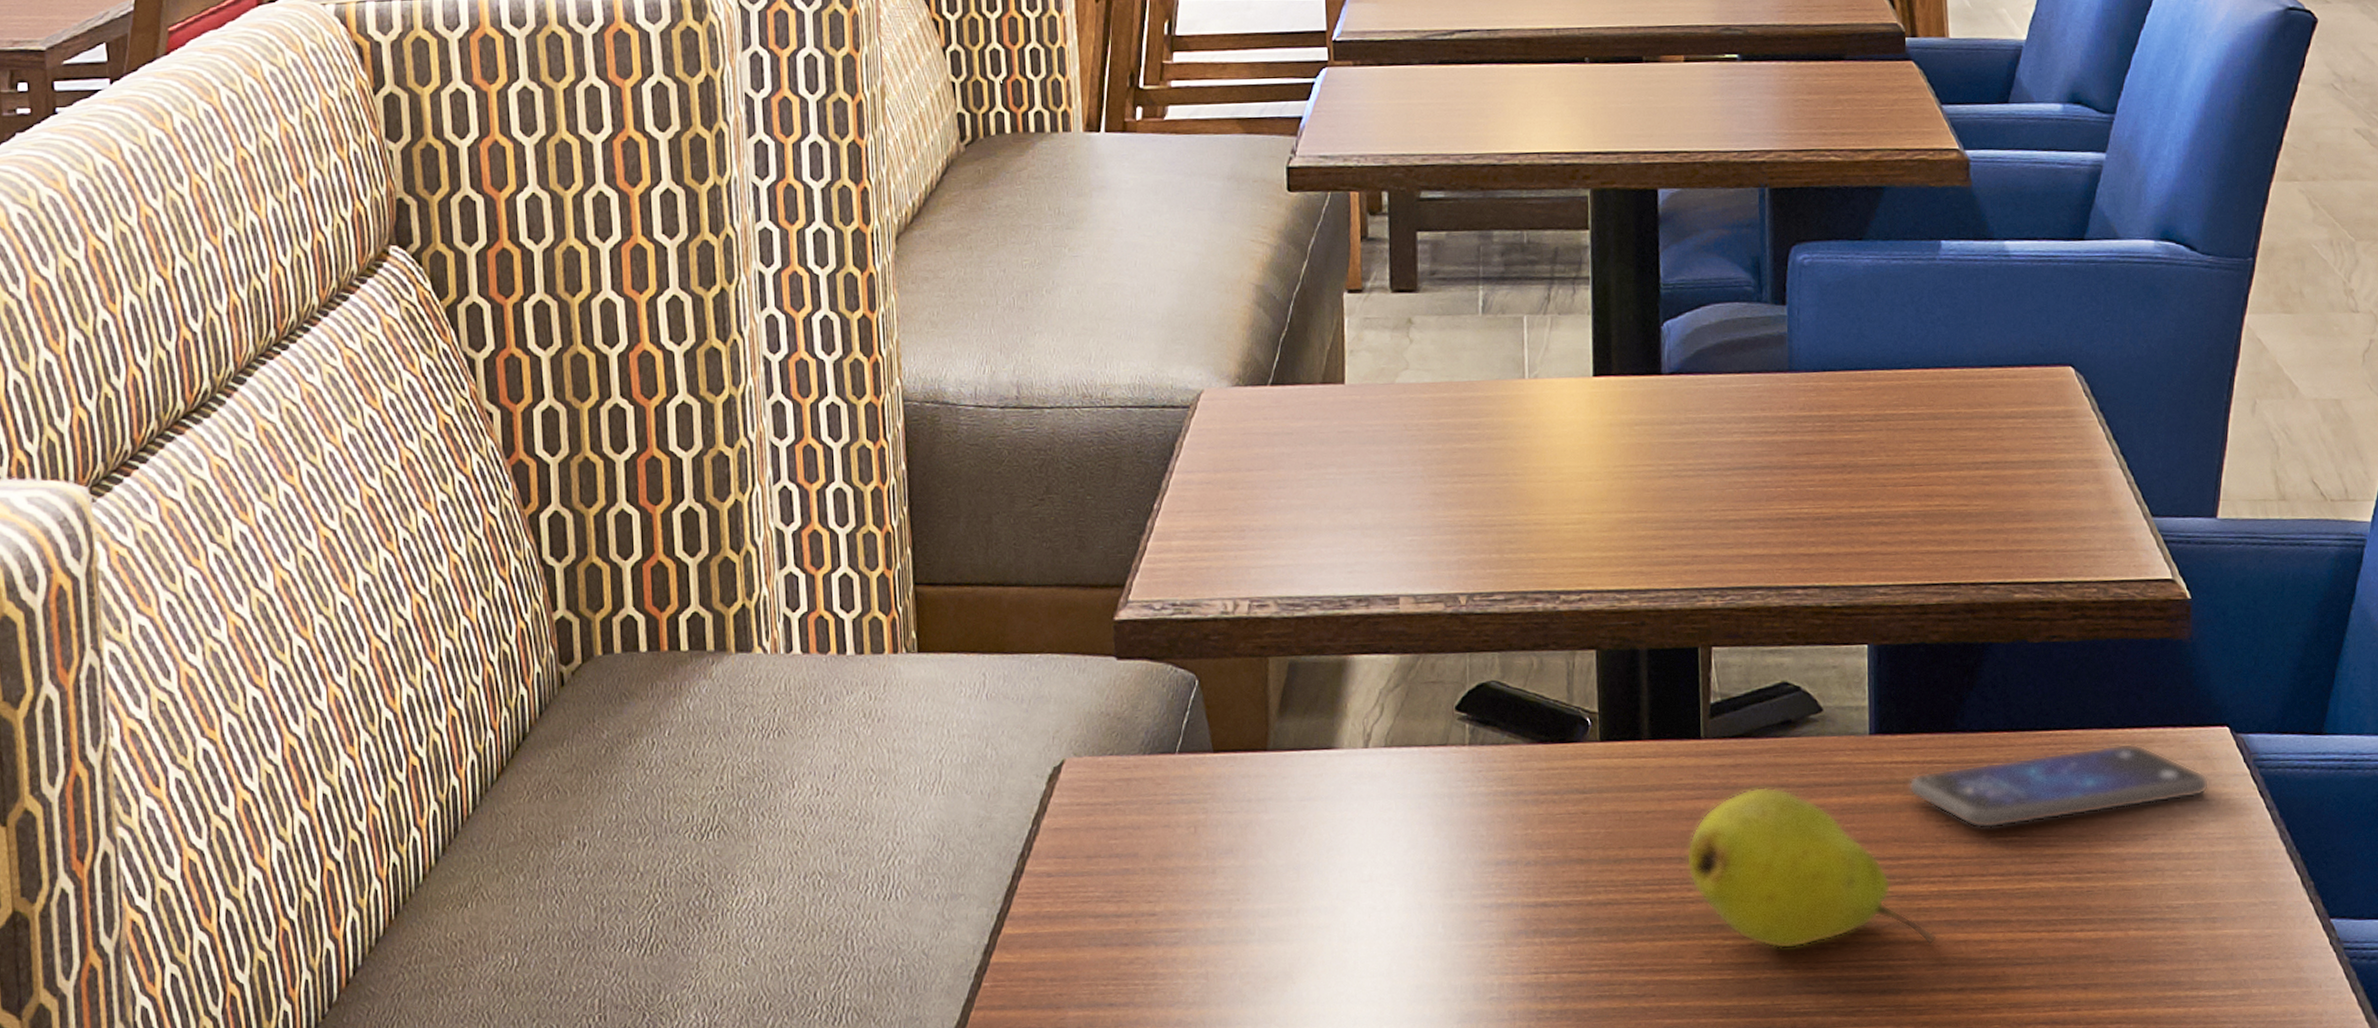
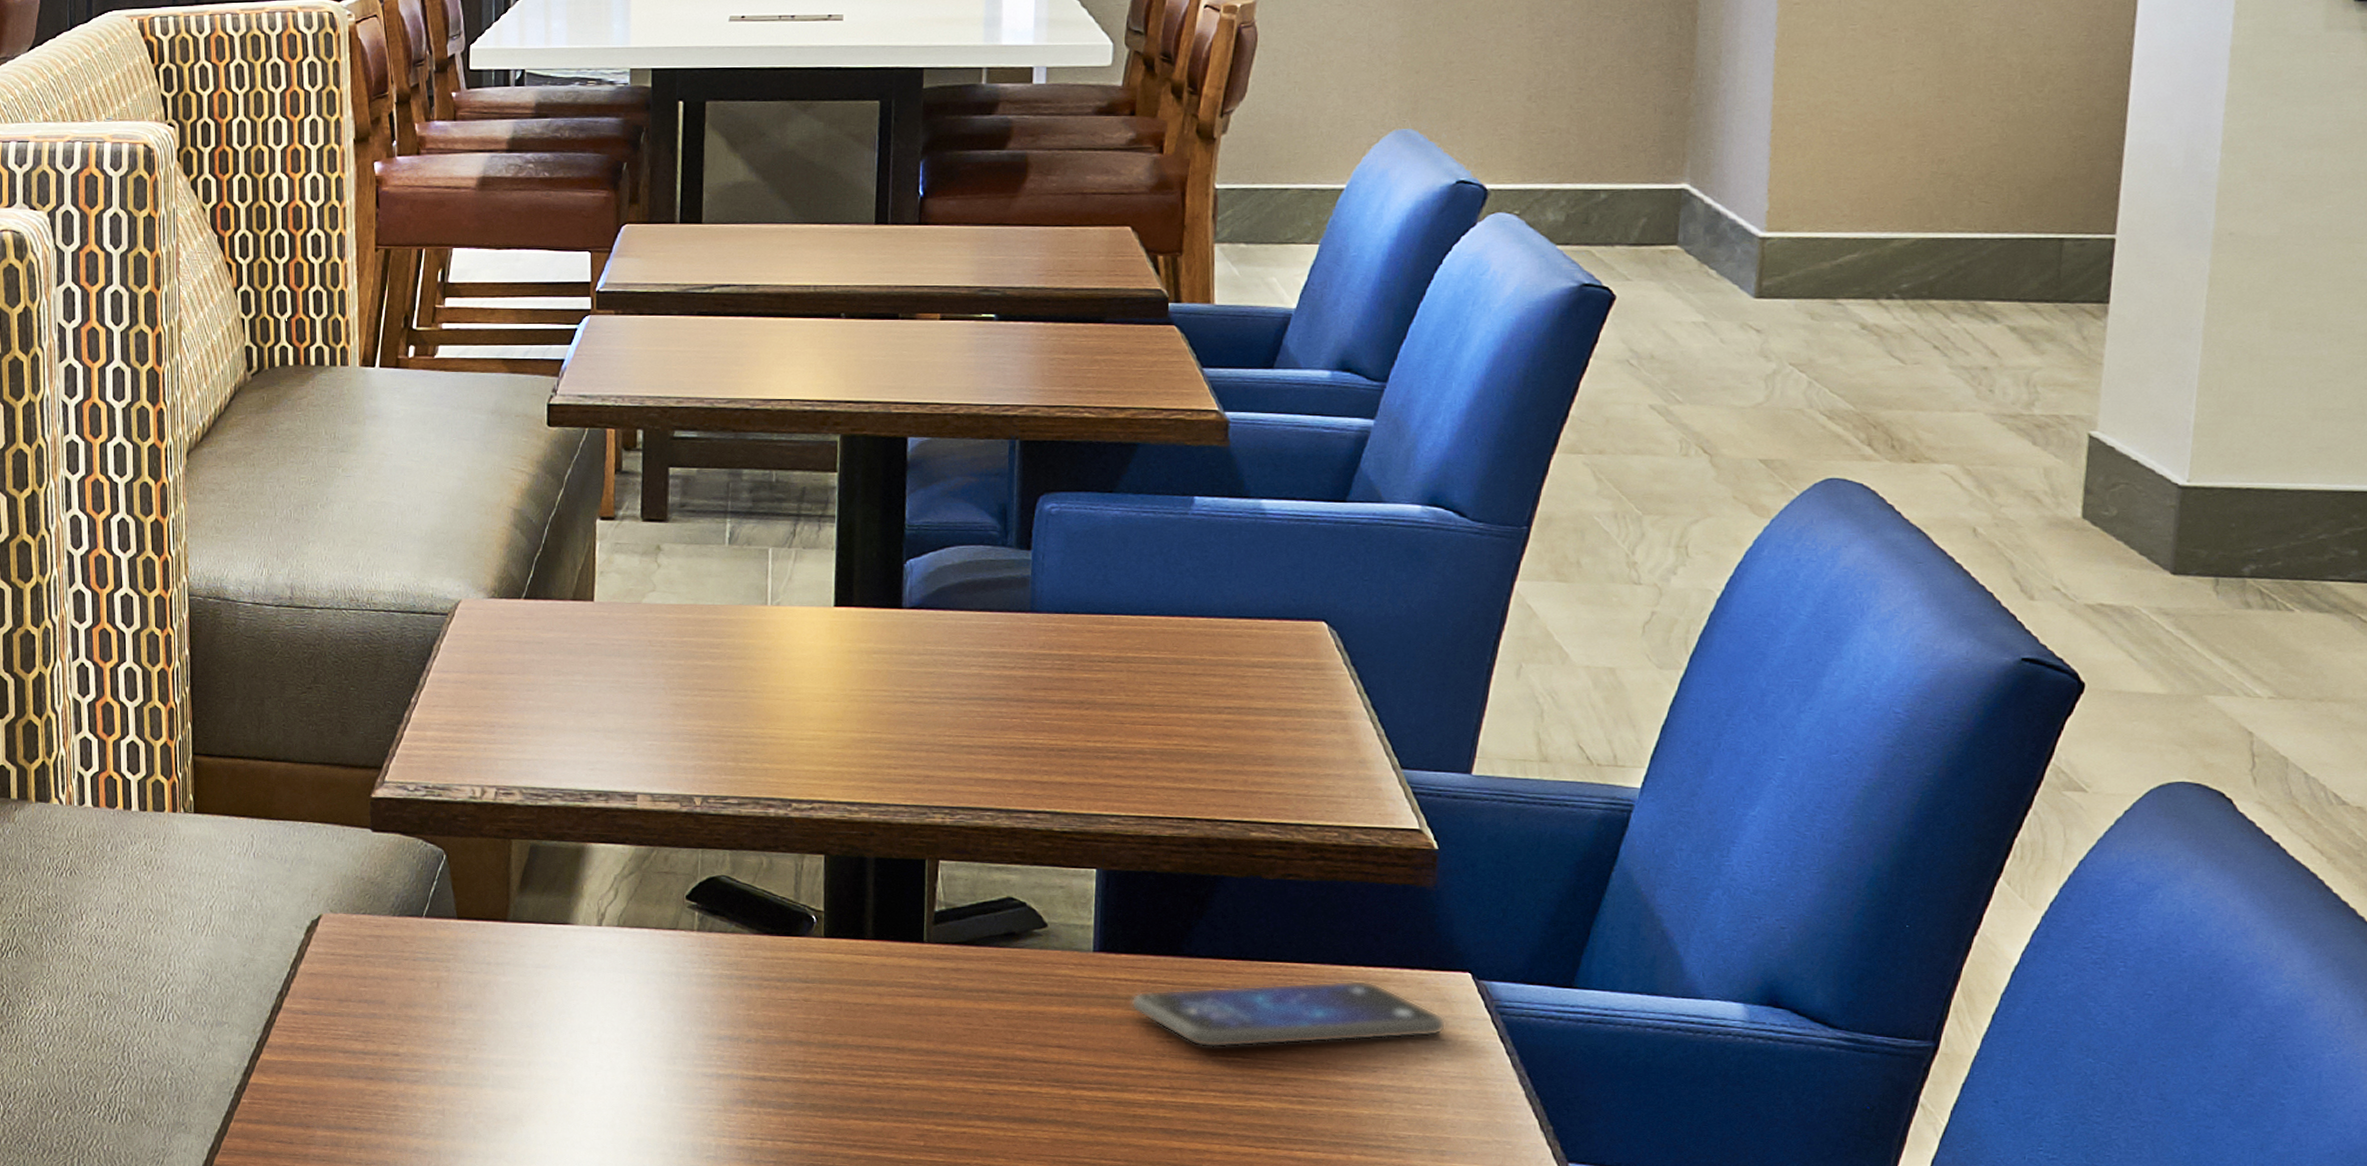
fruit: present [1686,786,1937,950] -> none [903,990,1151,1149]

